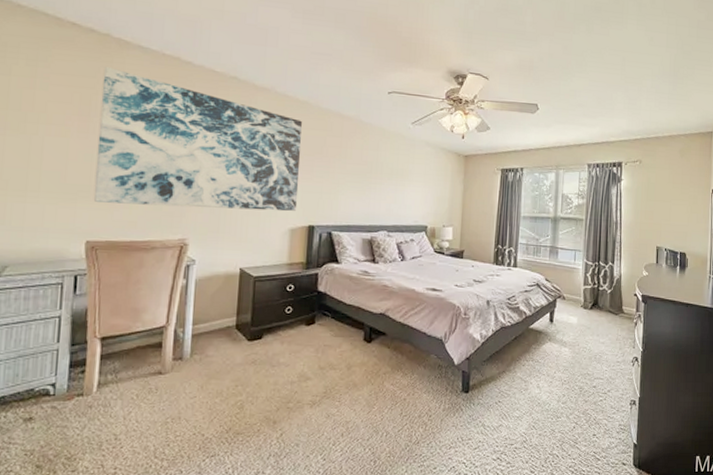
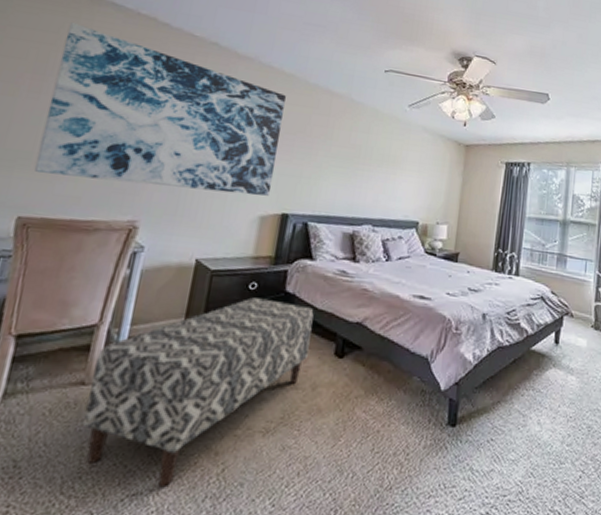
bench: none [164,297,344,450] -> present [83,297,314,488]

